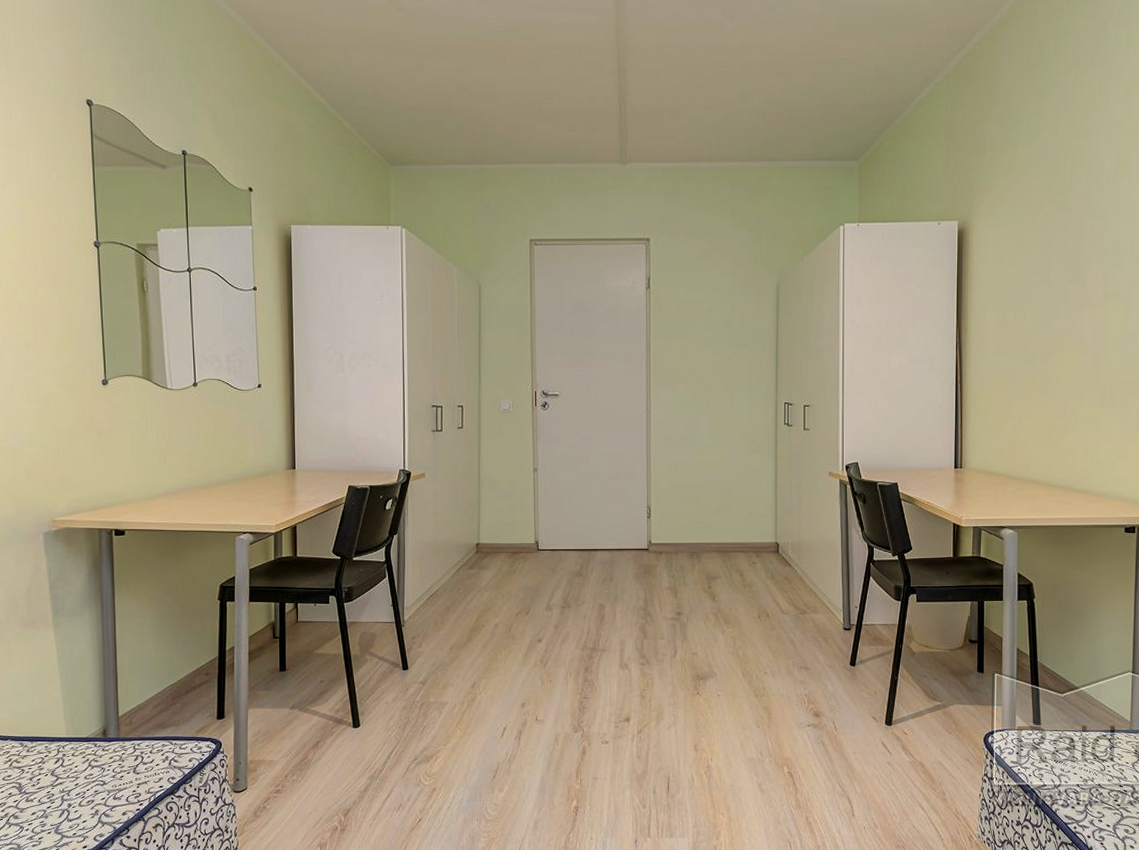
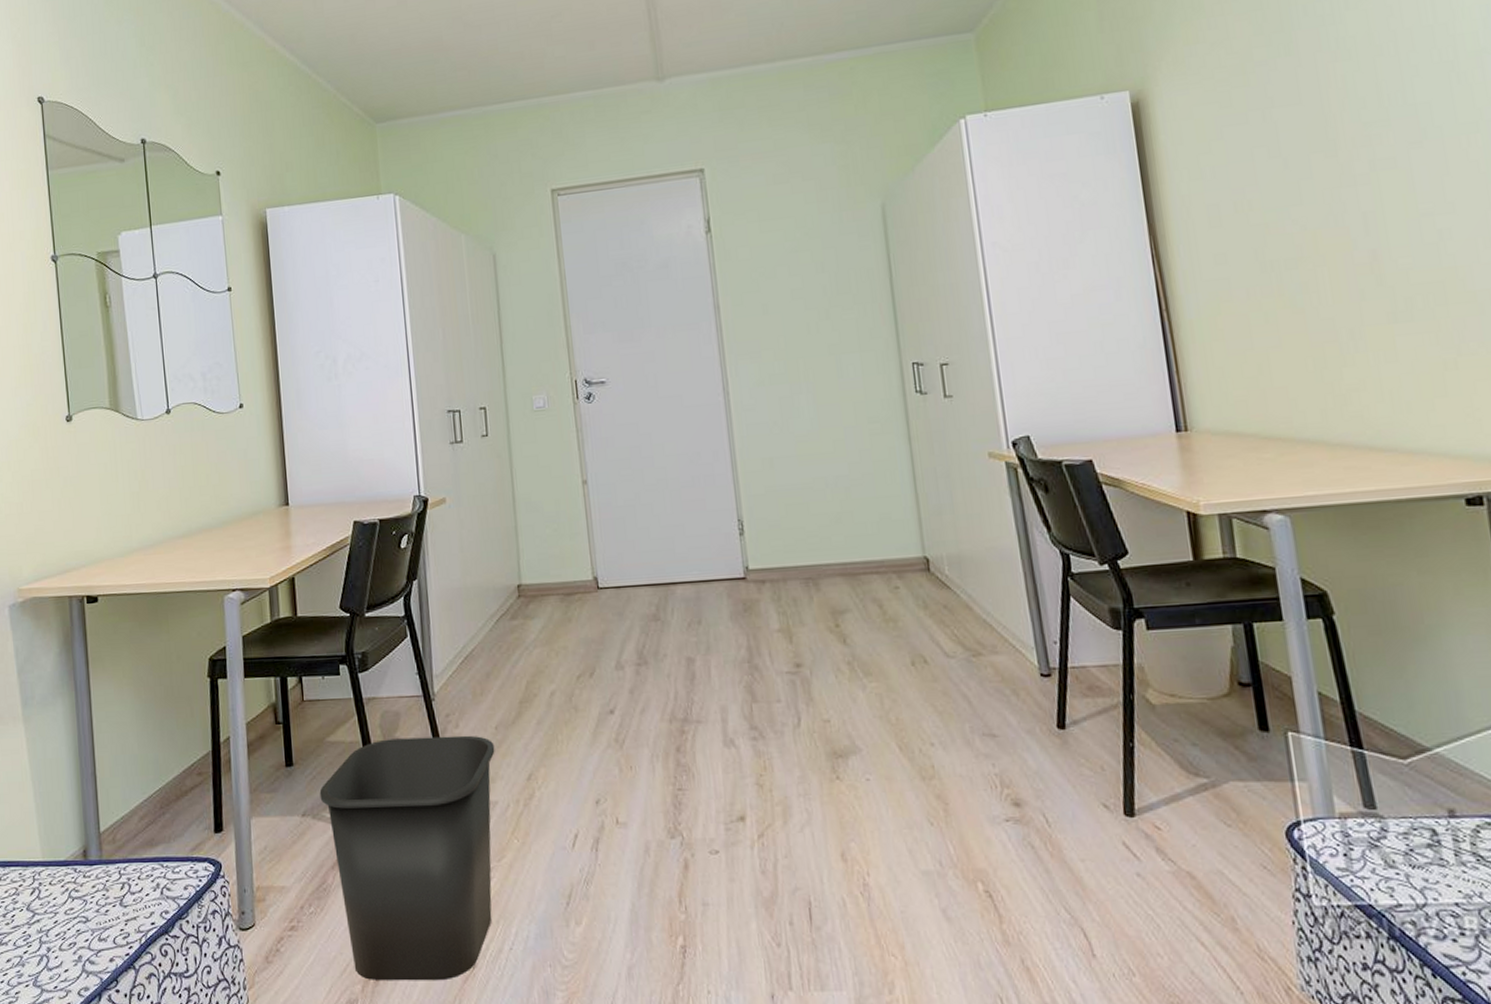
waste bin: none [306,653,448,830] -> present [319,735,495,981]

